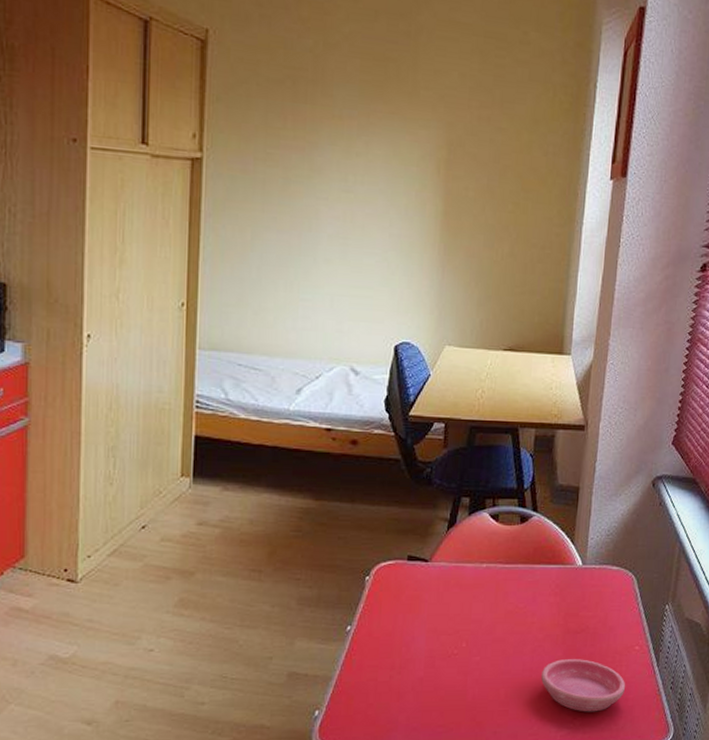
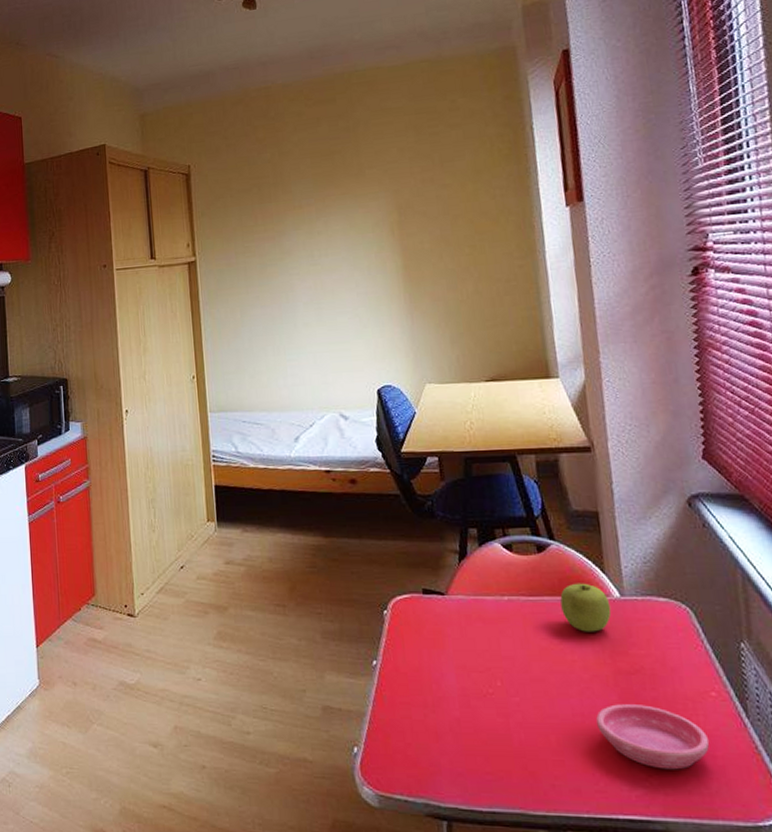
fruit: none [531,552,573,597] -> present [560,583,612,632]

